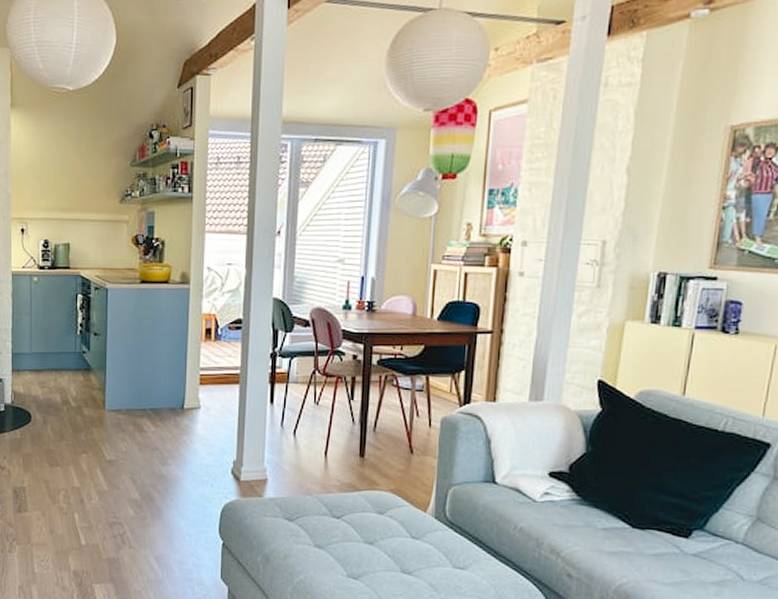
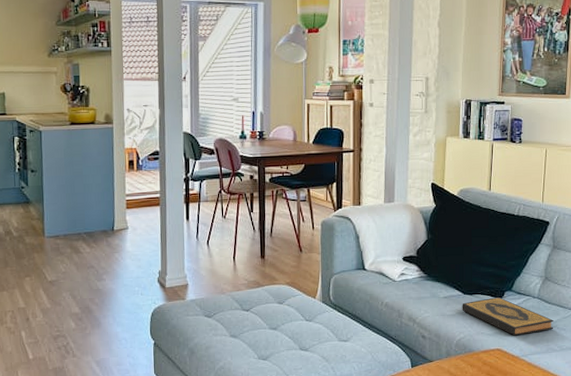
hardback book: none [627,536,765,590] -> present [462,296,554,336]

